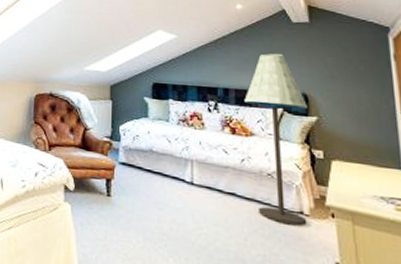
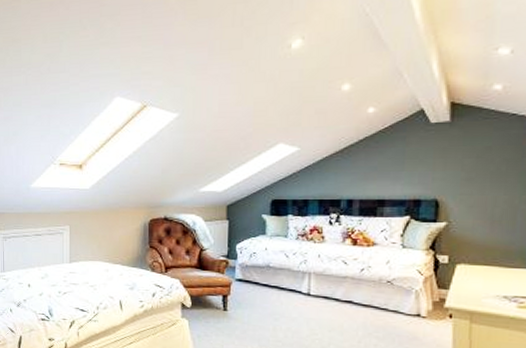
floor lamp: present [244,53,307,227] -> none [369,159,437,328]

